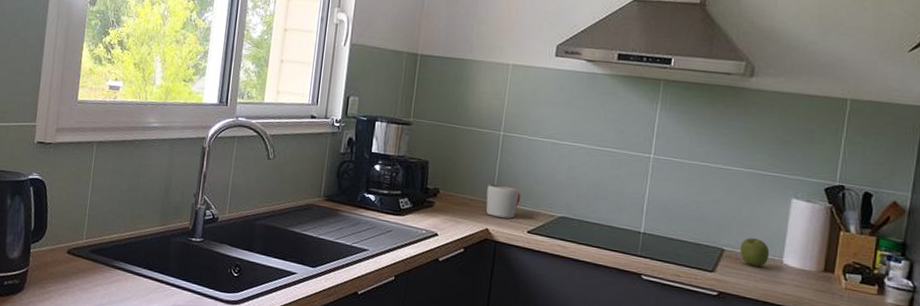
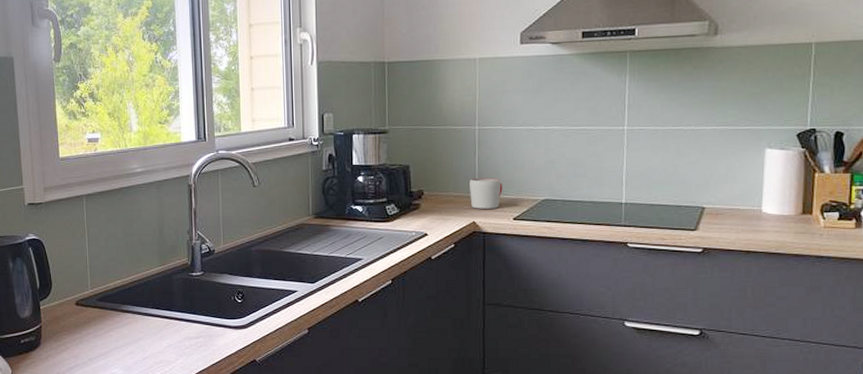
apple: present [739,238,770,268] -> none [719,192,749,220]

